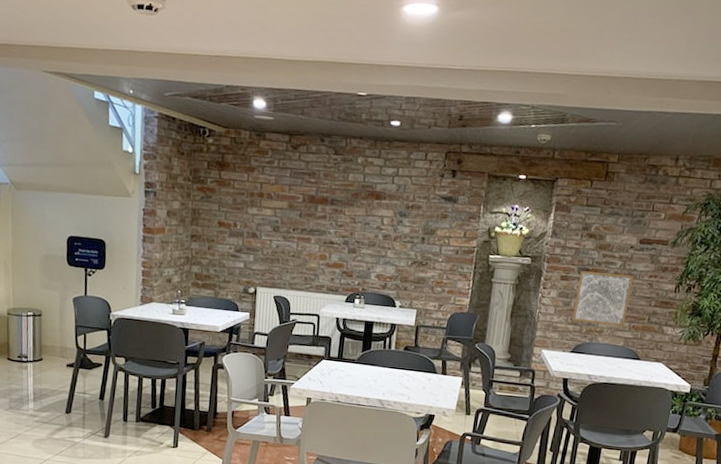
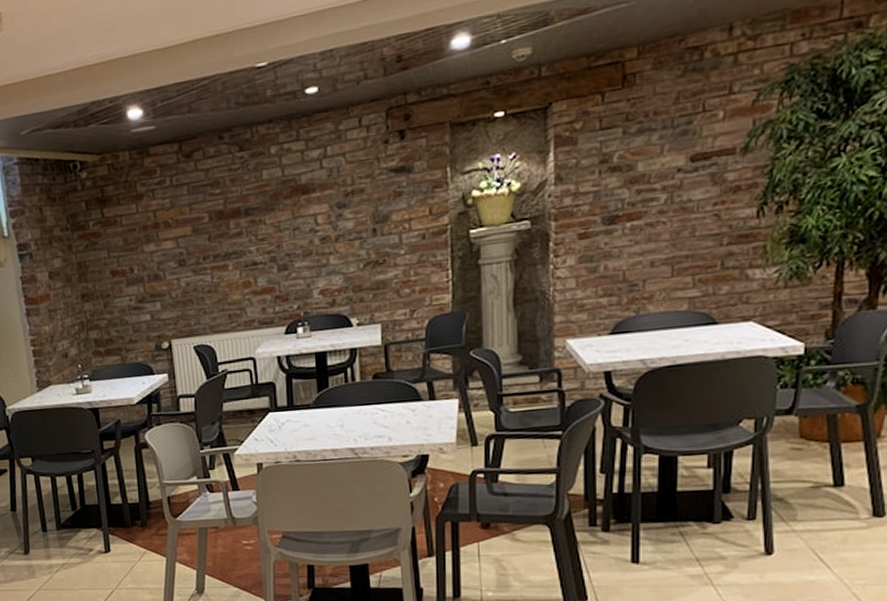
wall art: present [572,271,633,327] -> none [603,209,688,292]

